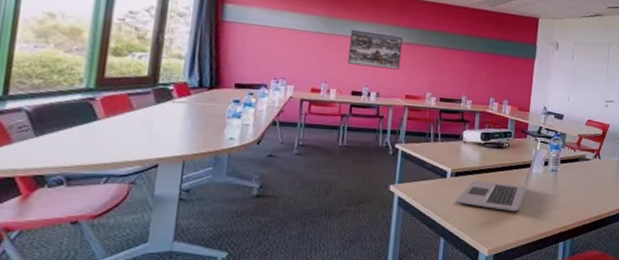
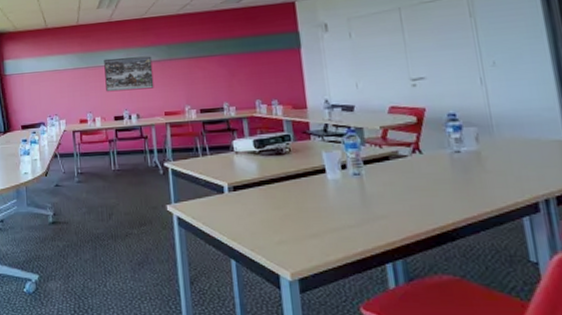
laptop: present [456,139,541,212] -> none [240,138,331,228]

